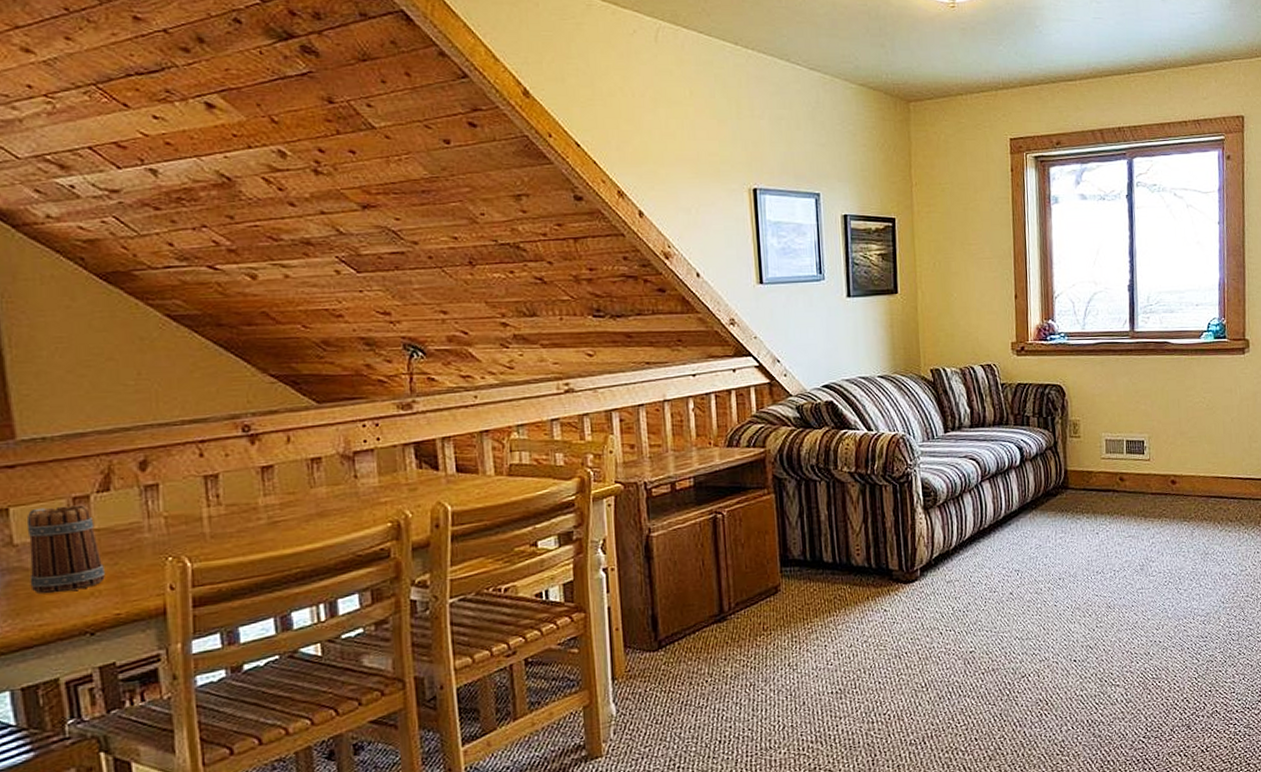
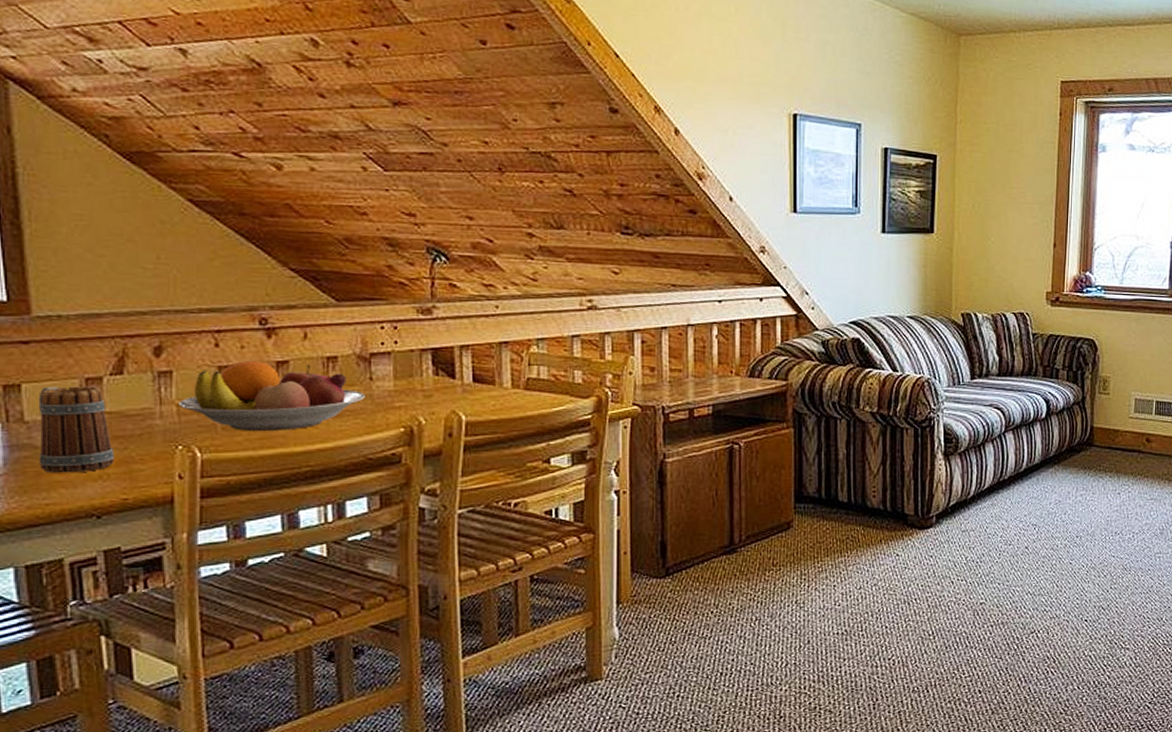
fruit bowl: none [167,468,351,538] -> present [179,361,365,431]

